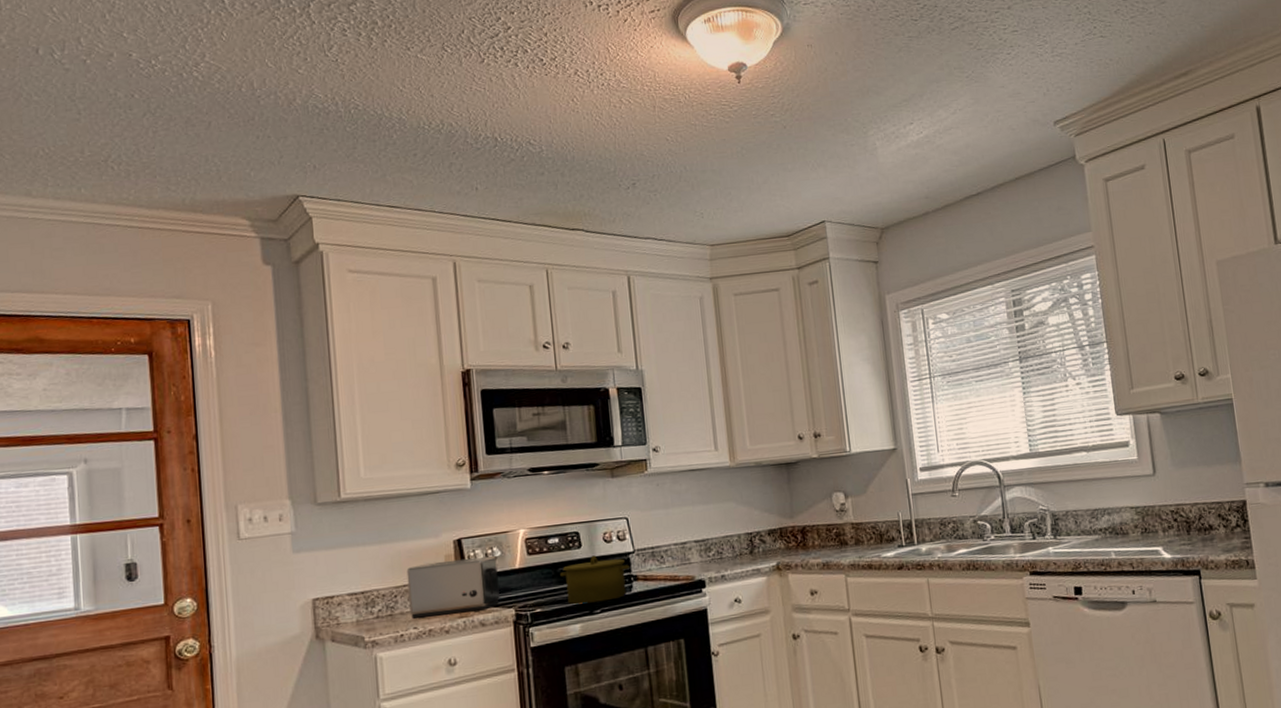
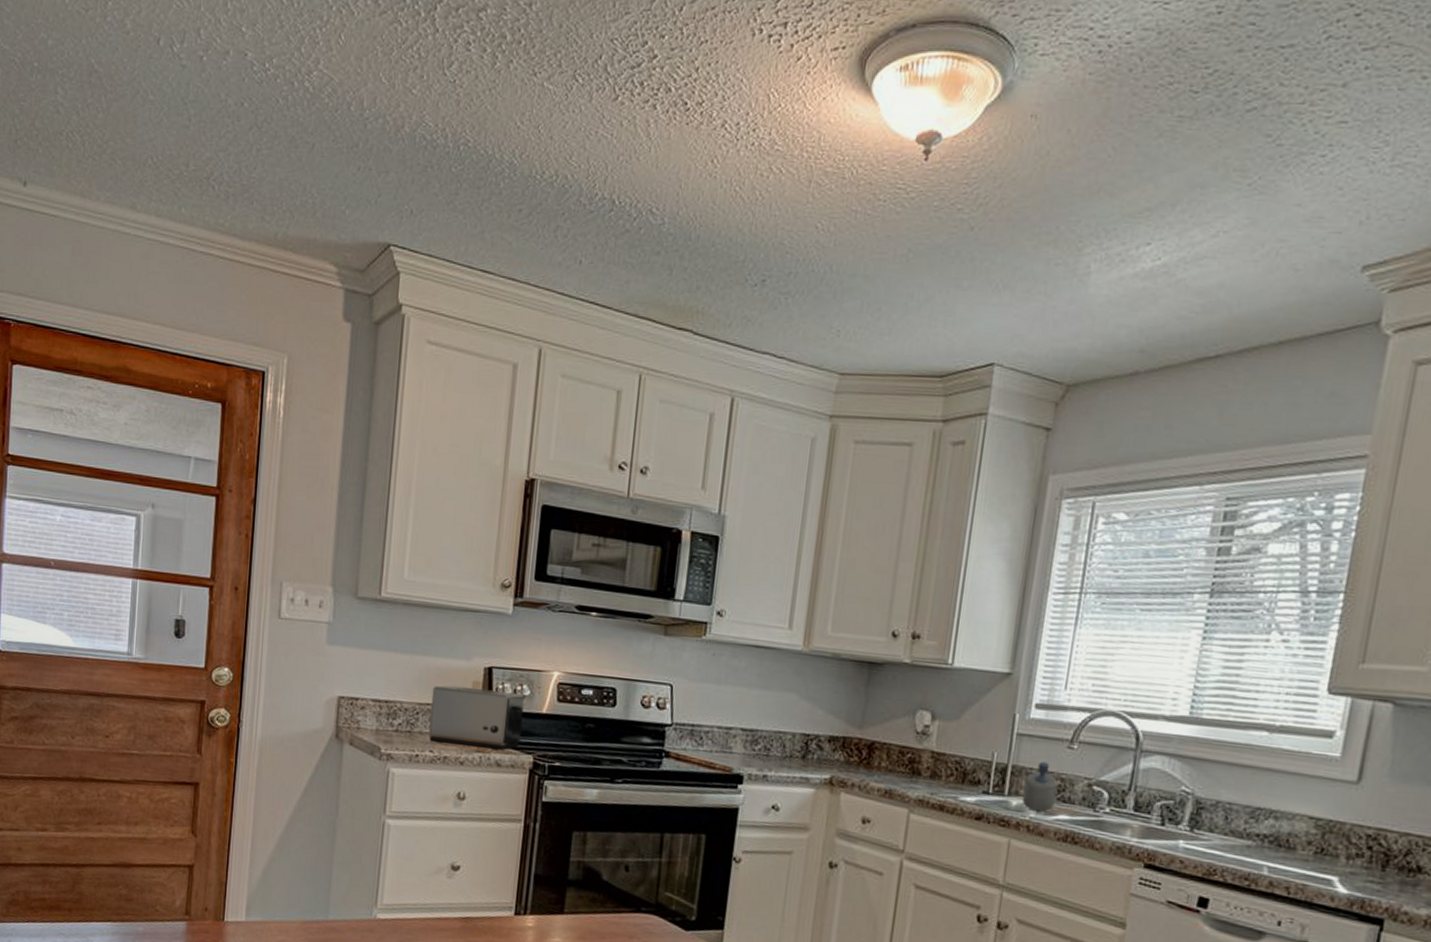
cooking pot: present [560,555,631,605] -> none [587,718,664,773]
soap dispenser: none [926,511,954,552] -> present [1022,761,1058,812]

